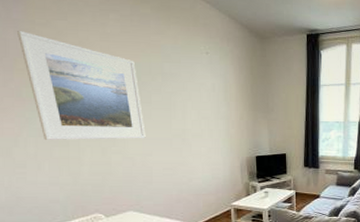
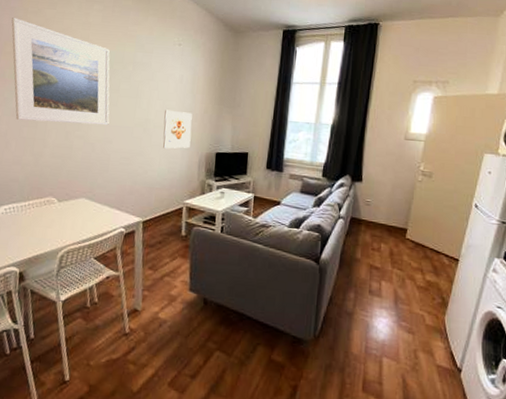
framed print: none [200,119,230,157] -> present [162,109,192,149]

